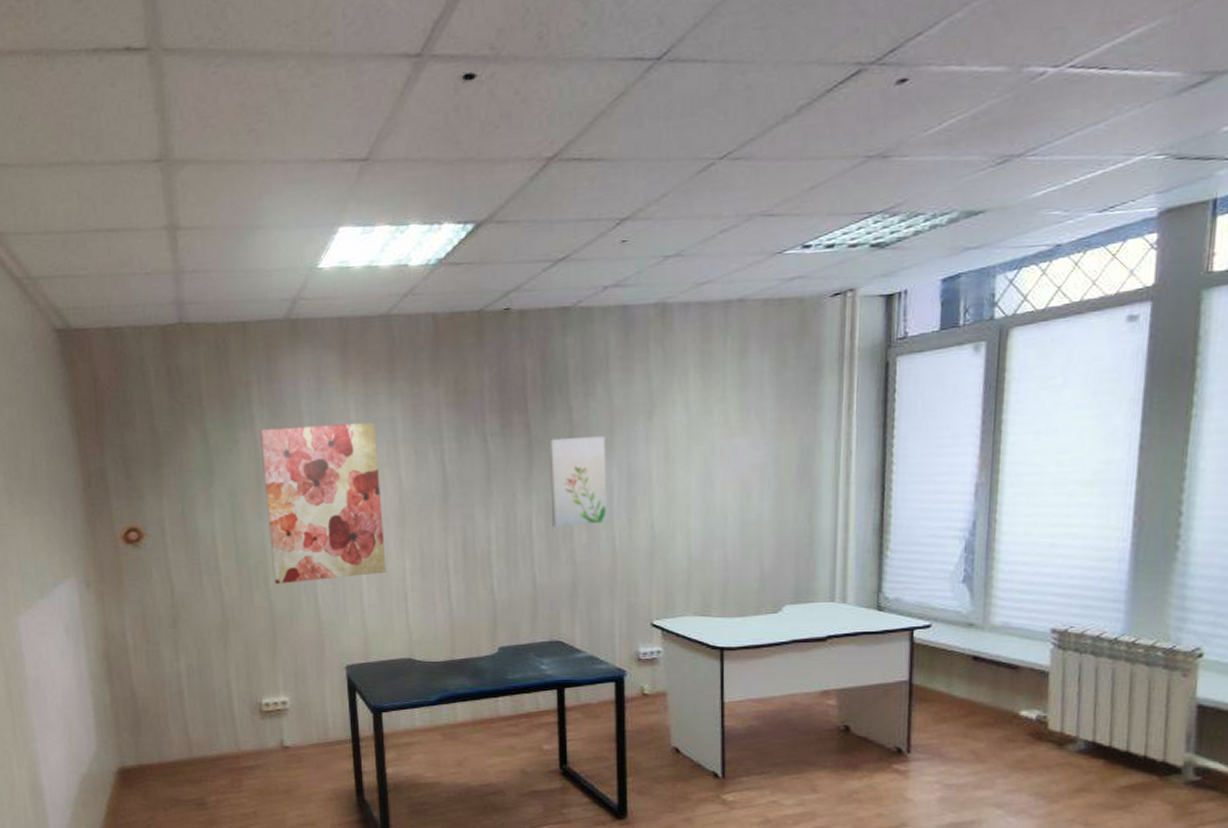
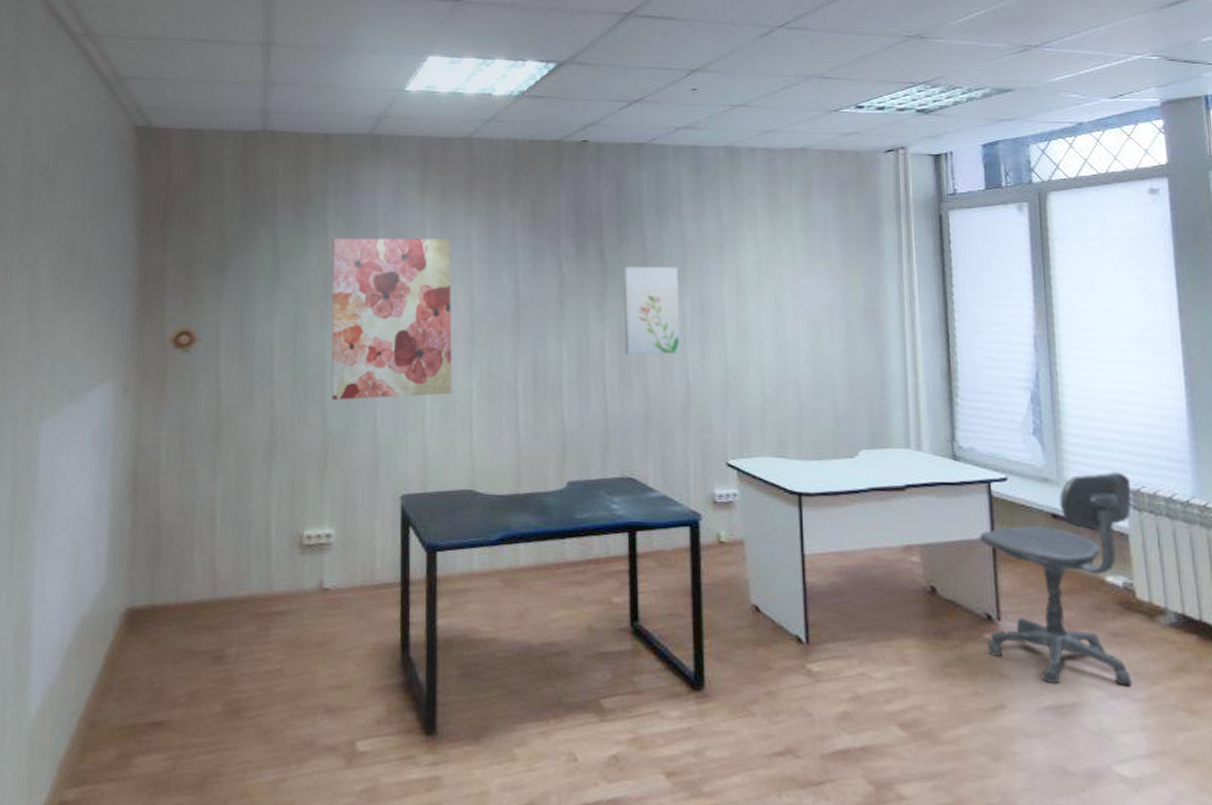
office chair: none [895,614,1059,805] -> present [979,471,1133,687]

